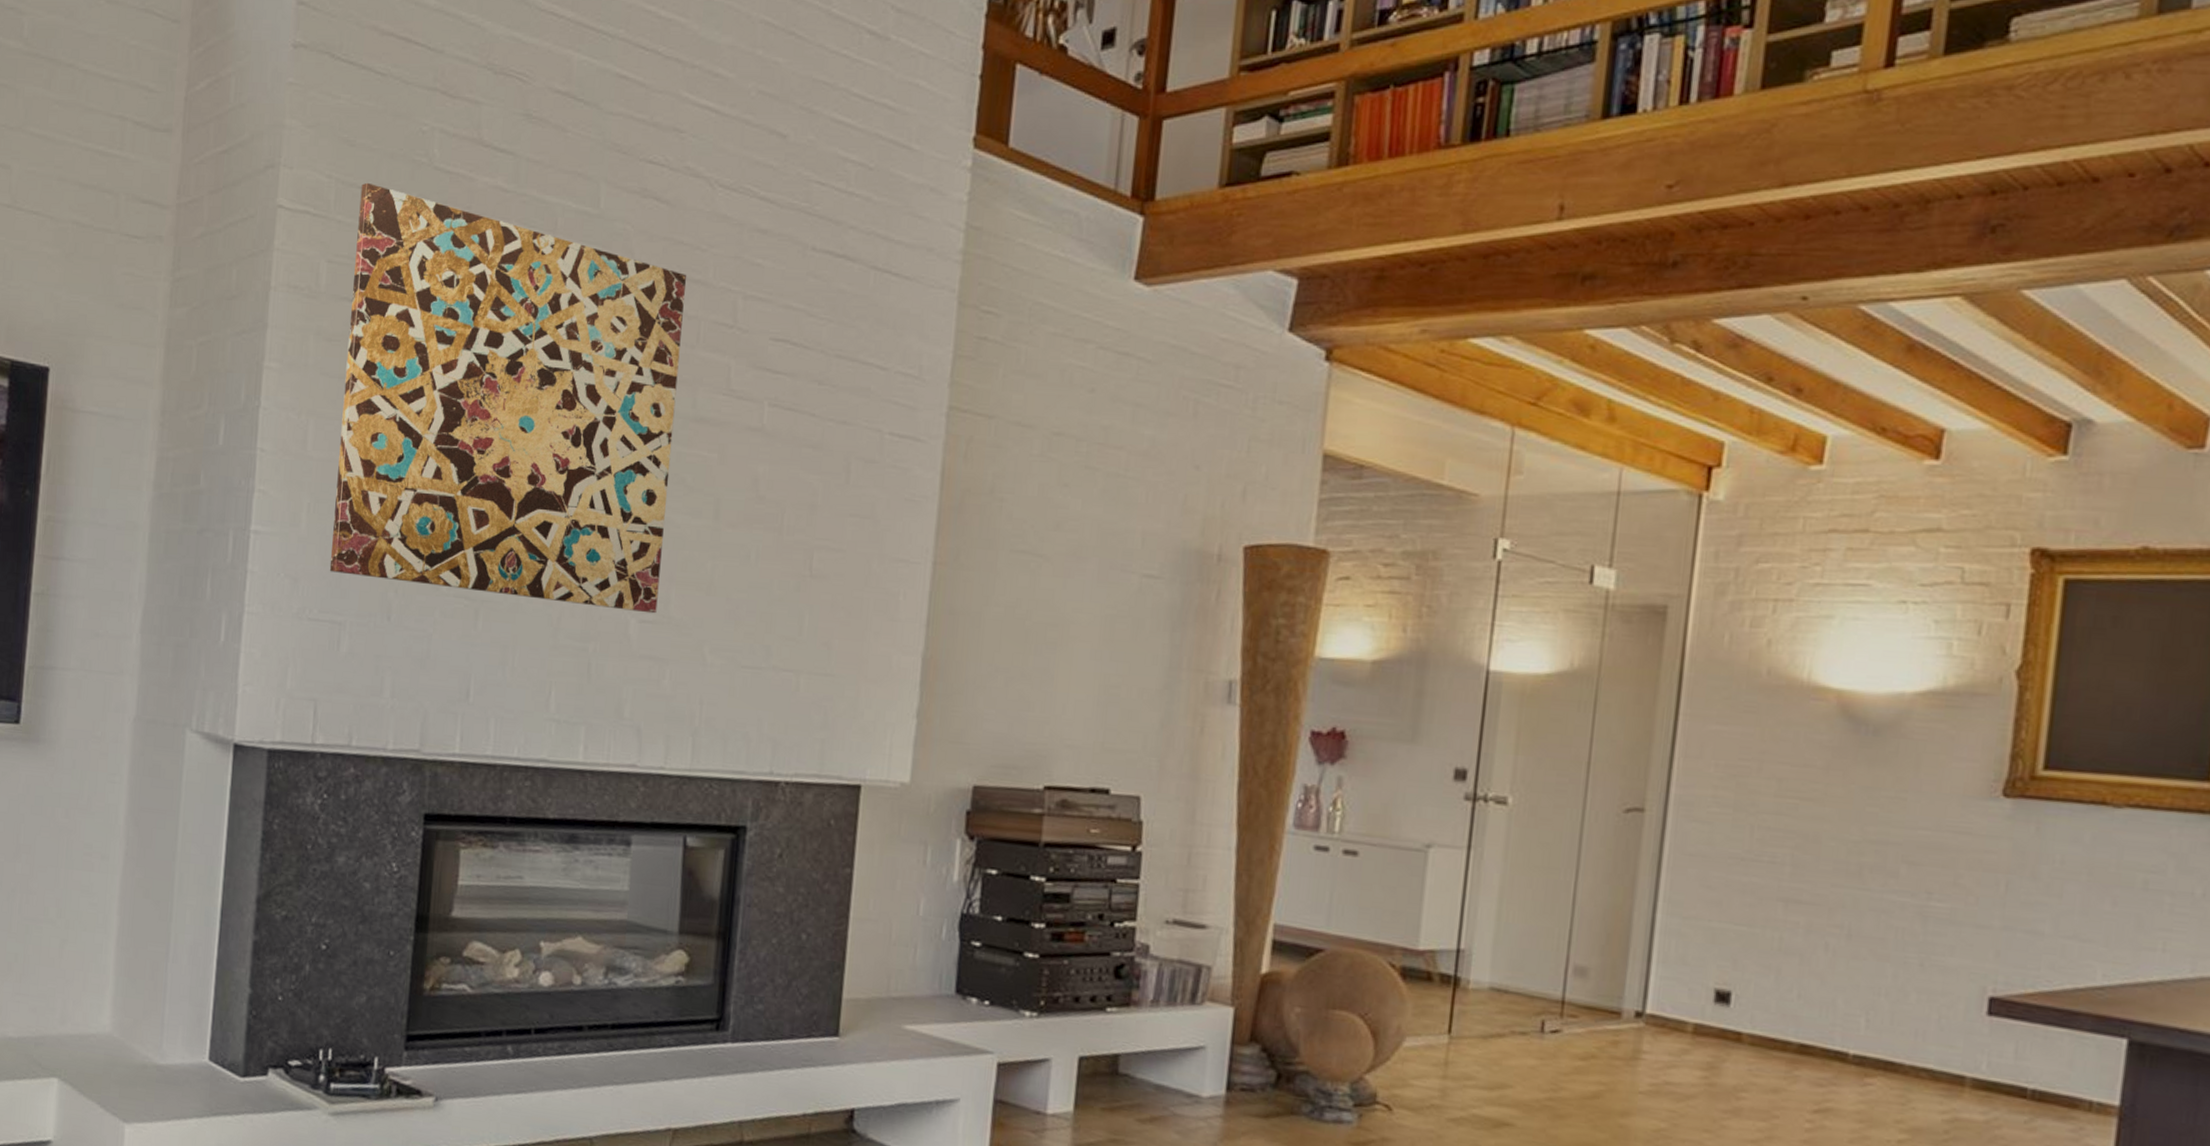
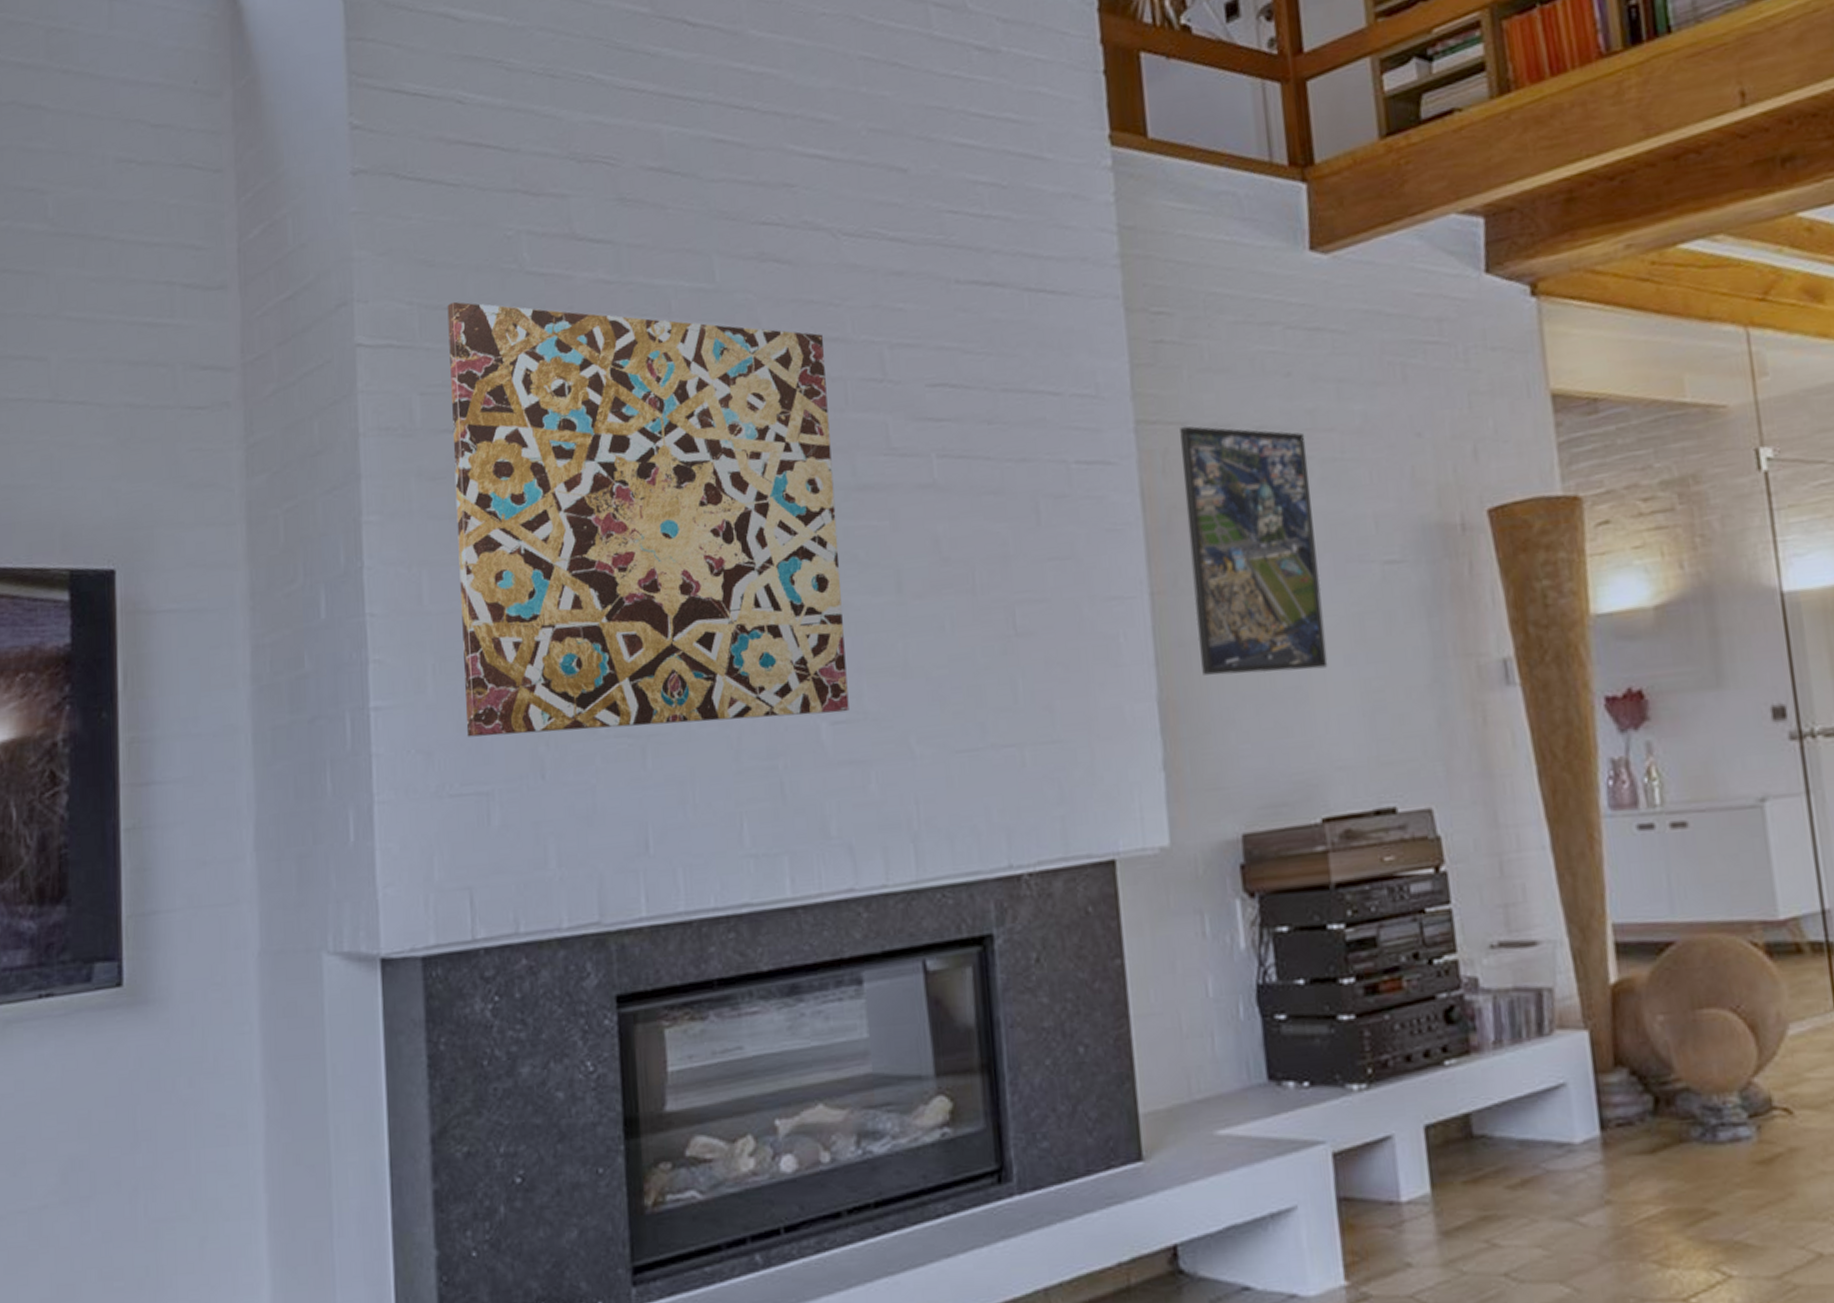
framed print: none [965,419,1096,658] -> present [1180,426,1328,676]

